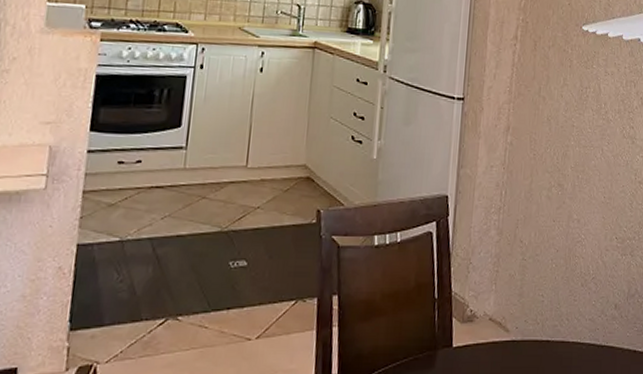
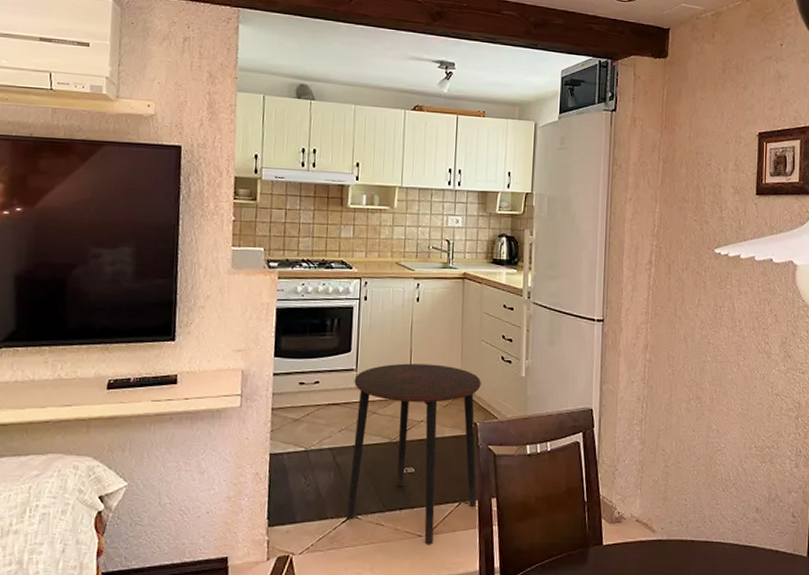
side table: none [163,141,328,350] -> present [345,363,481,545]

